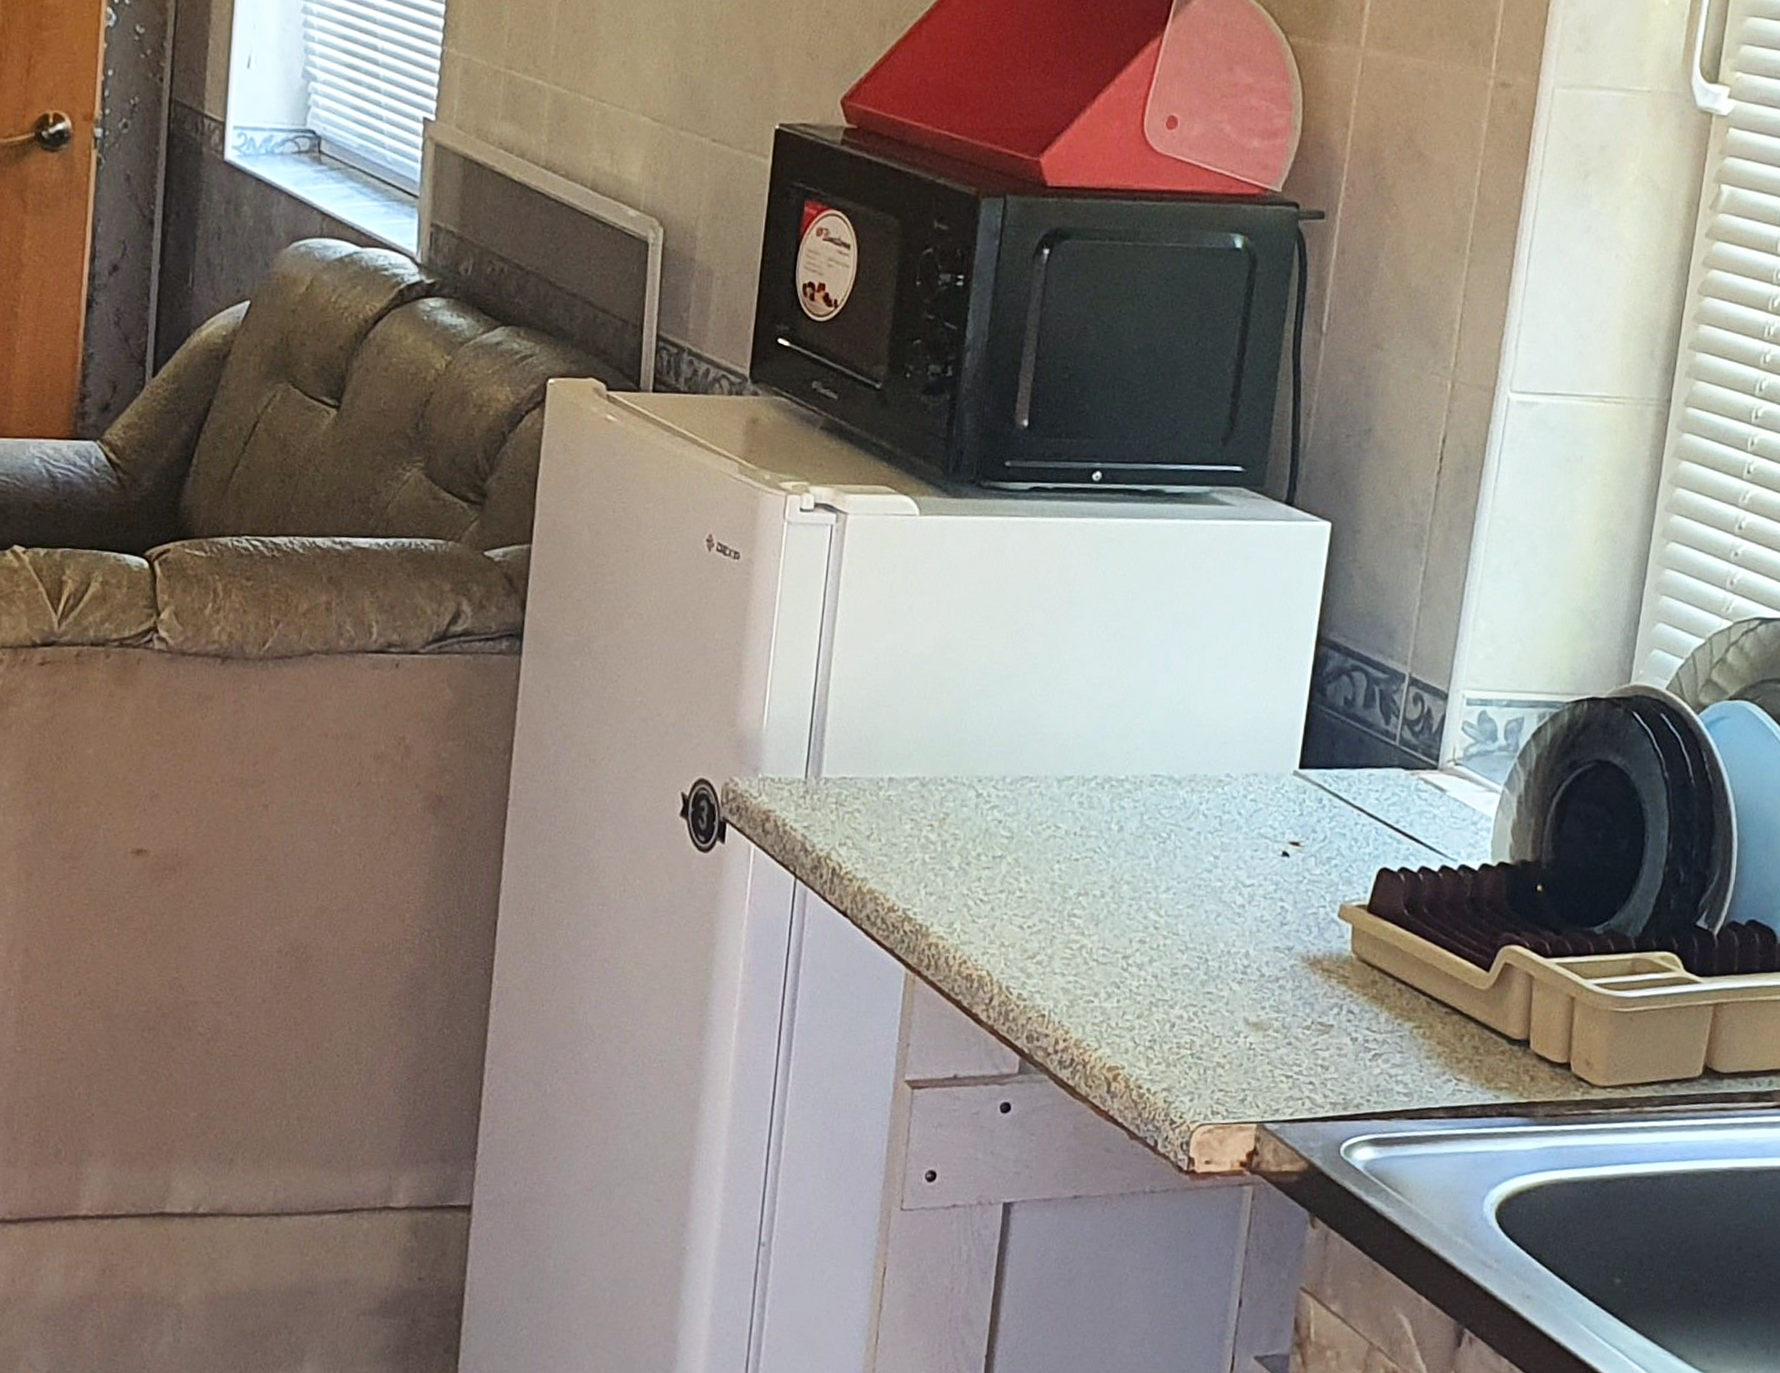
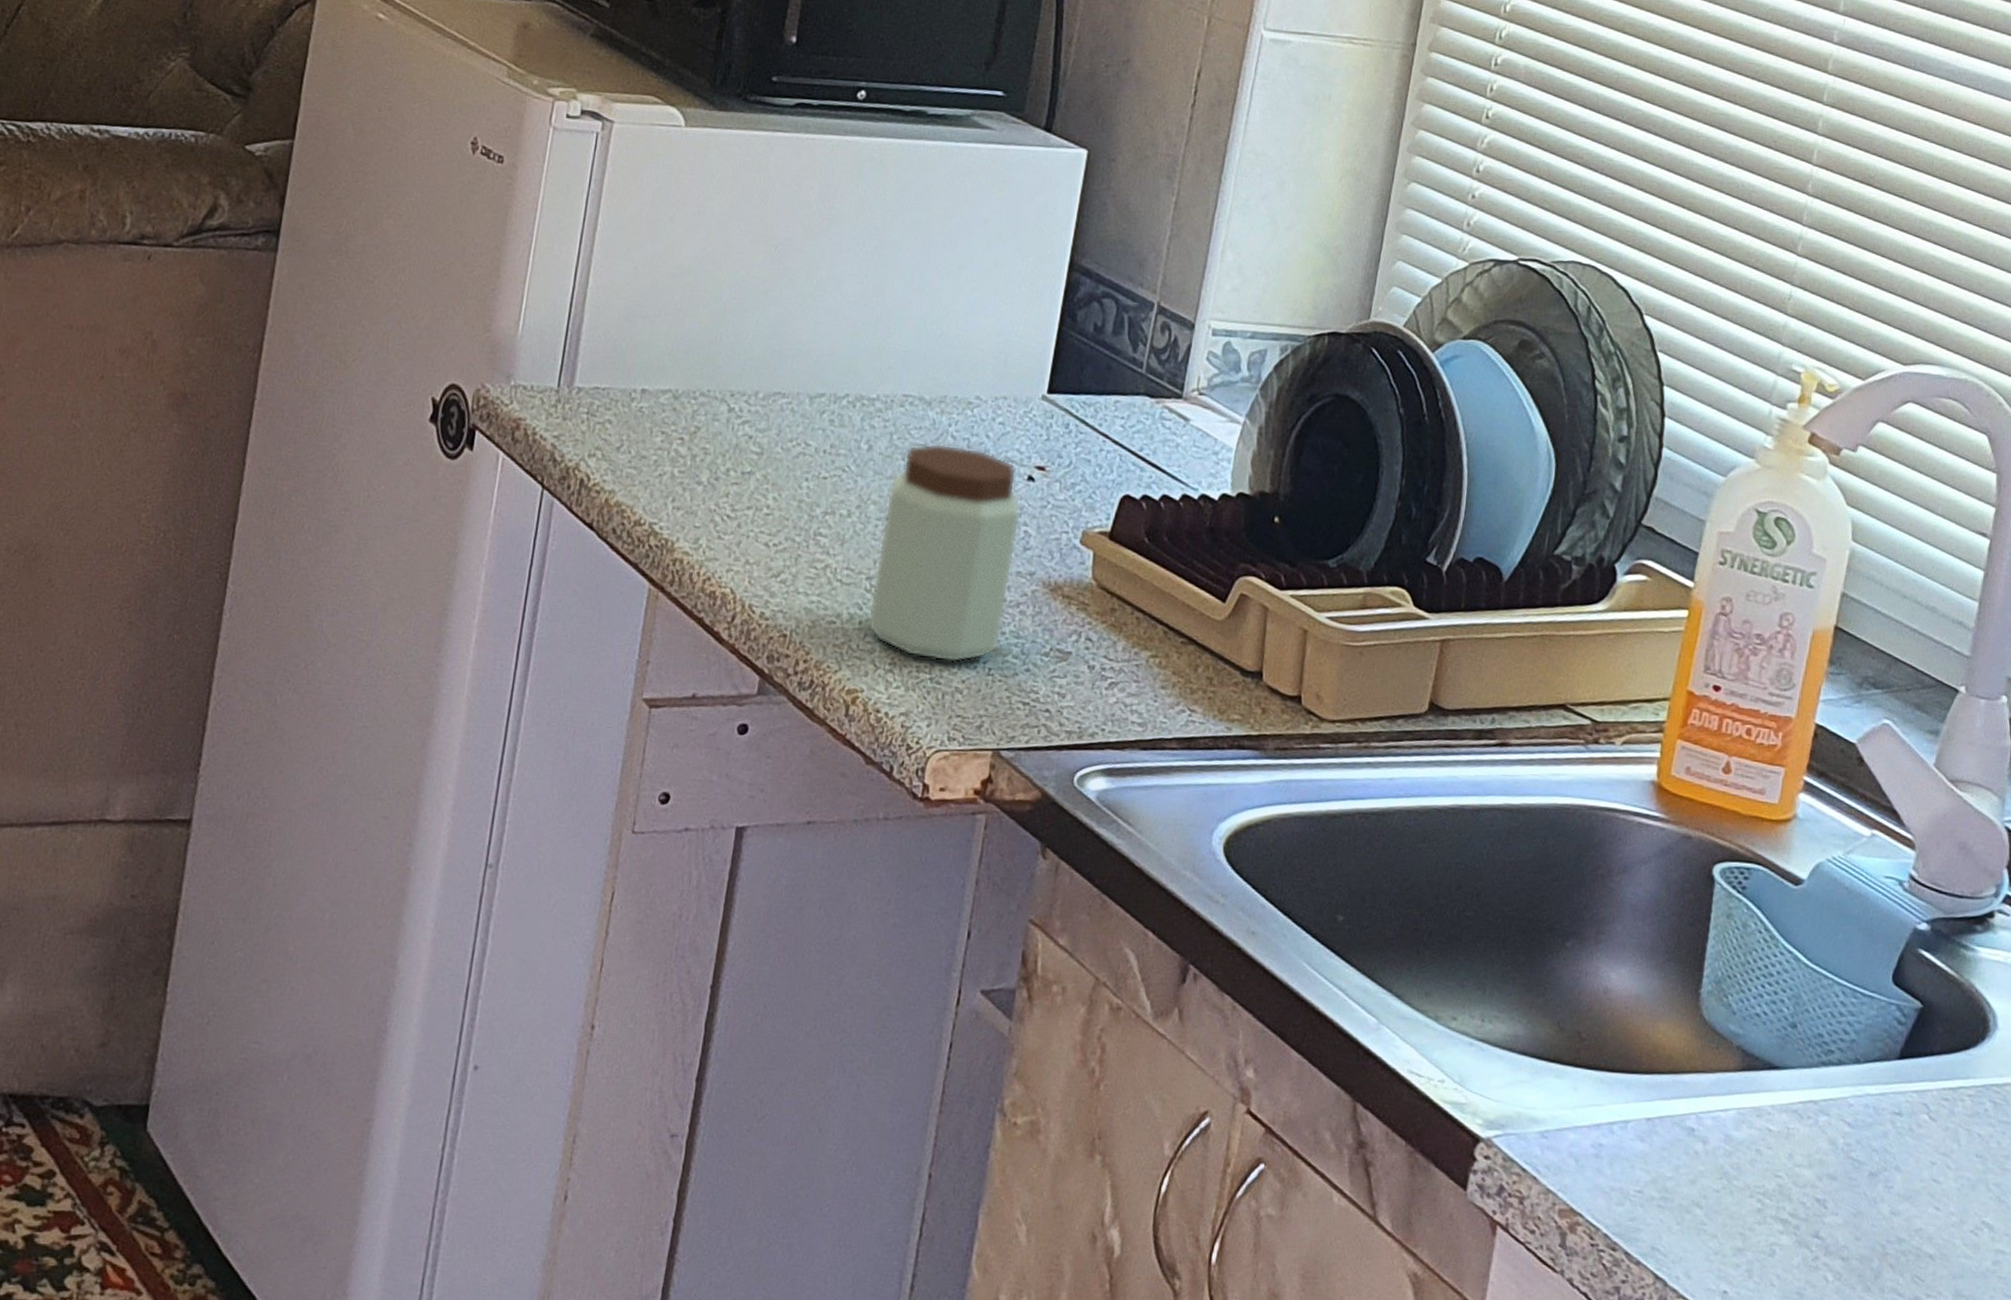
peanut butter: none [1126,822,1277,1039] -> present [868,443,1022,663]

